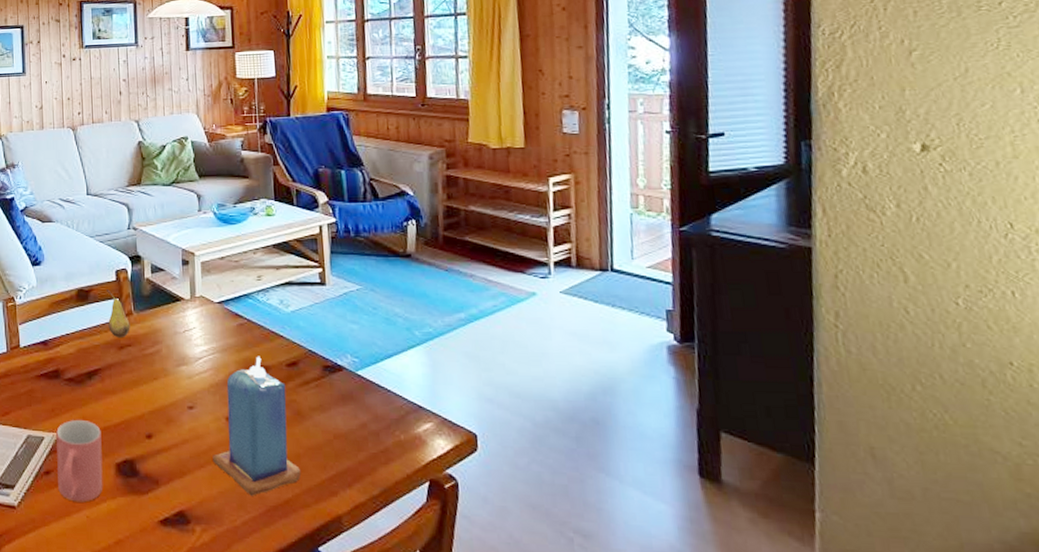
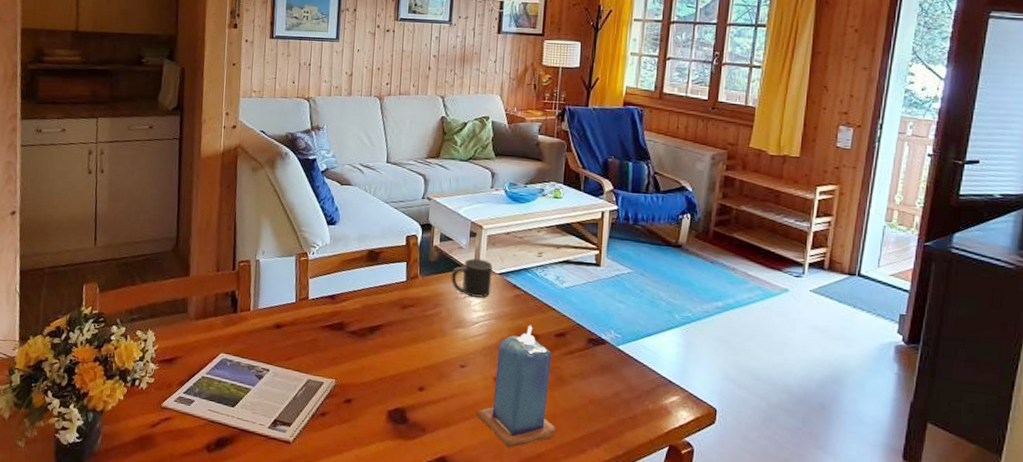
mug: present [56,420,103,502] -> none [332,369,377,443]
fruit: present [107,289,130,338] -> none [394,253,415,299]
mug: none [167,288,212,330] -> present [451,258,493,298]

